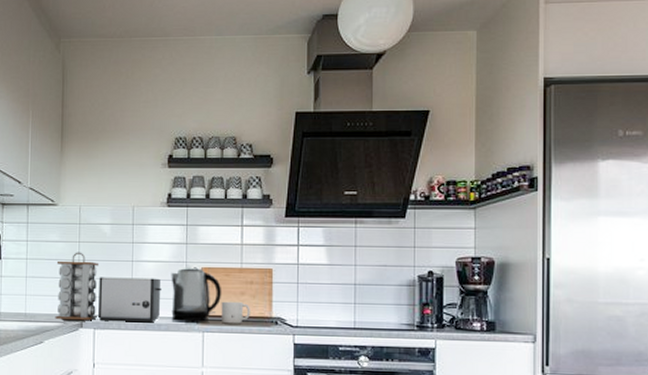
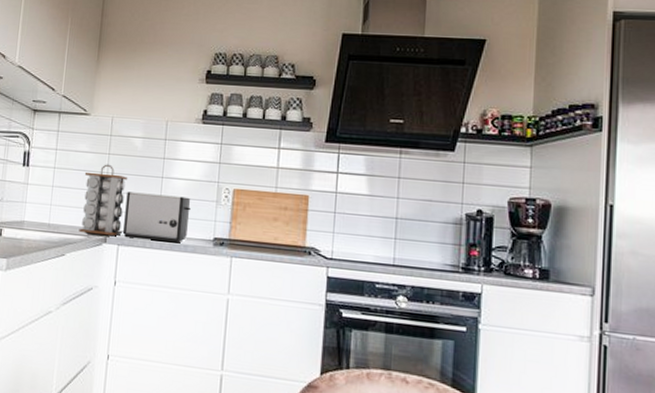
kettle: present [171,267,222,323] -> none [199,187,254,248]
mug: present [221,301,250,324] -> none [251,226,283,252]

